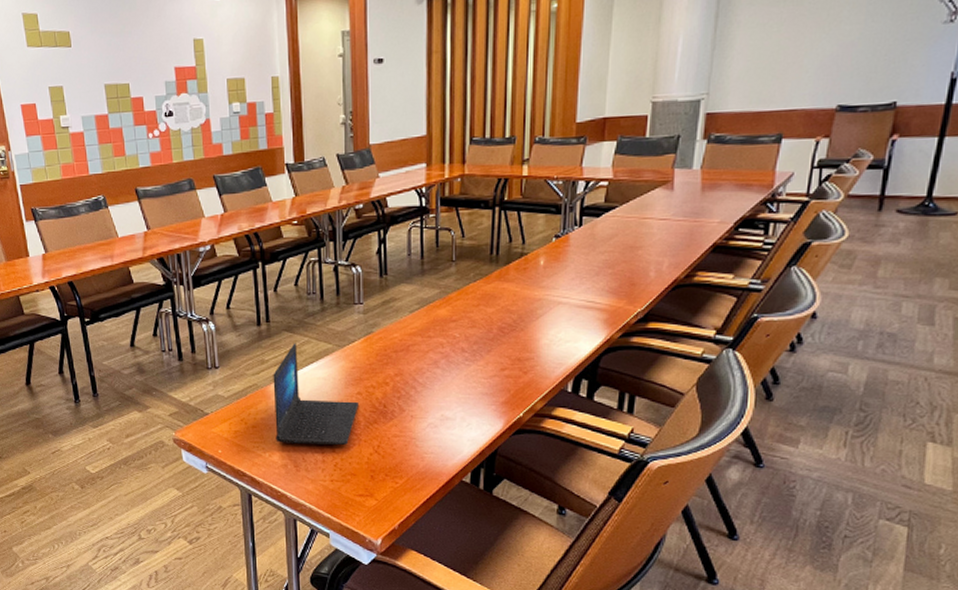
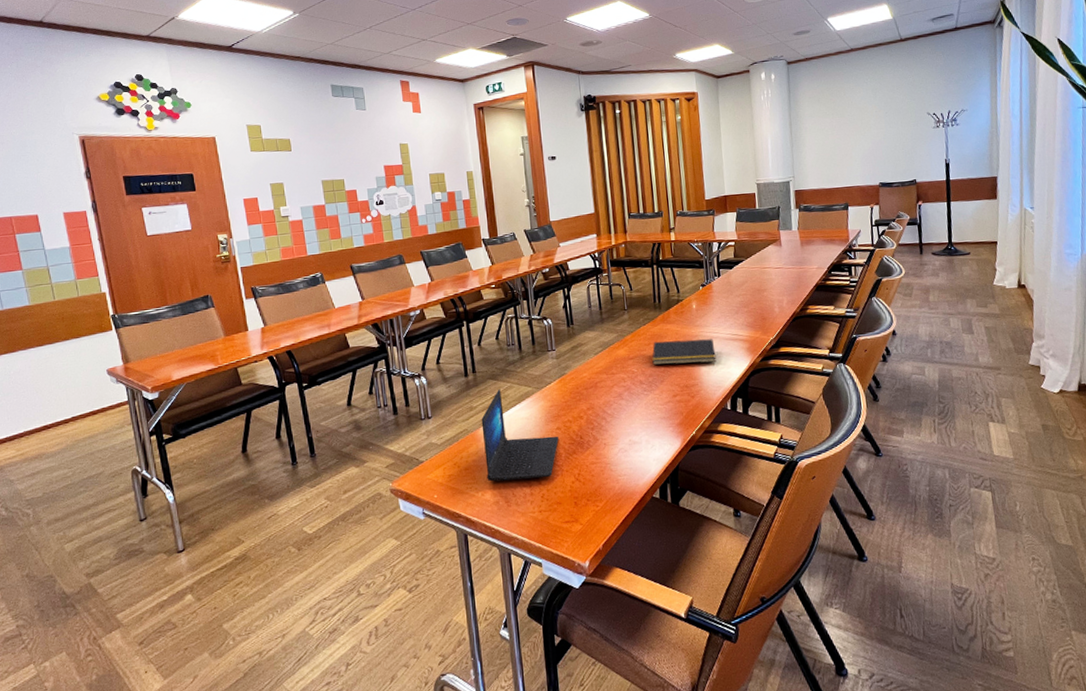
notepad: none [480,302,562,334] -> present [652,339,717,365]

